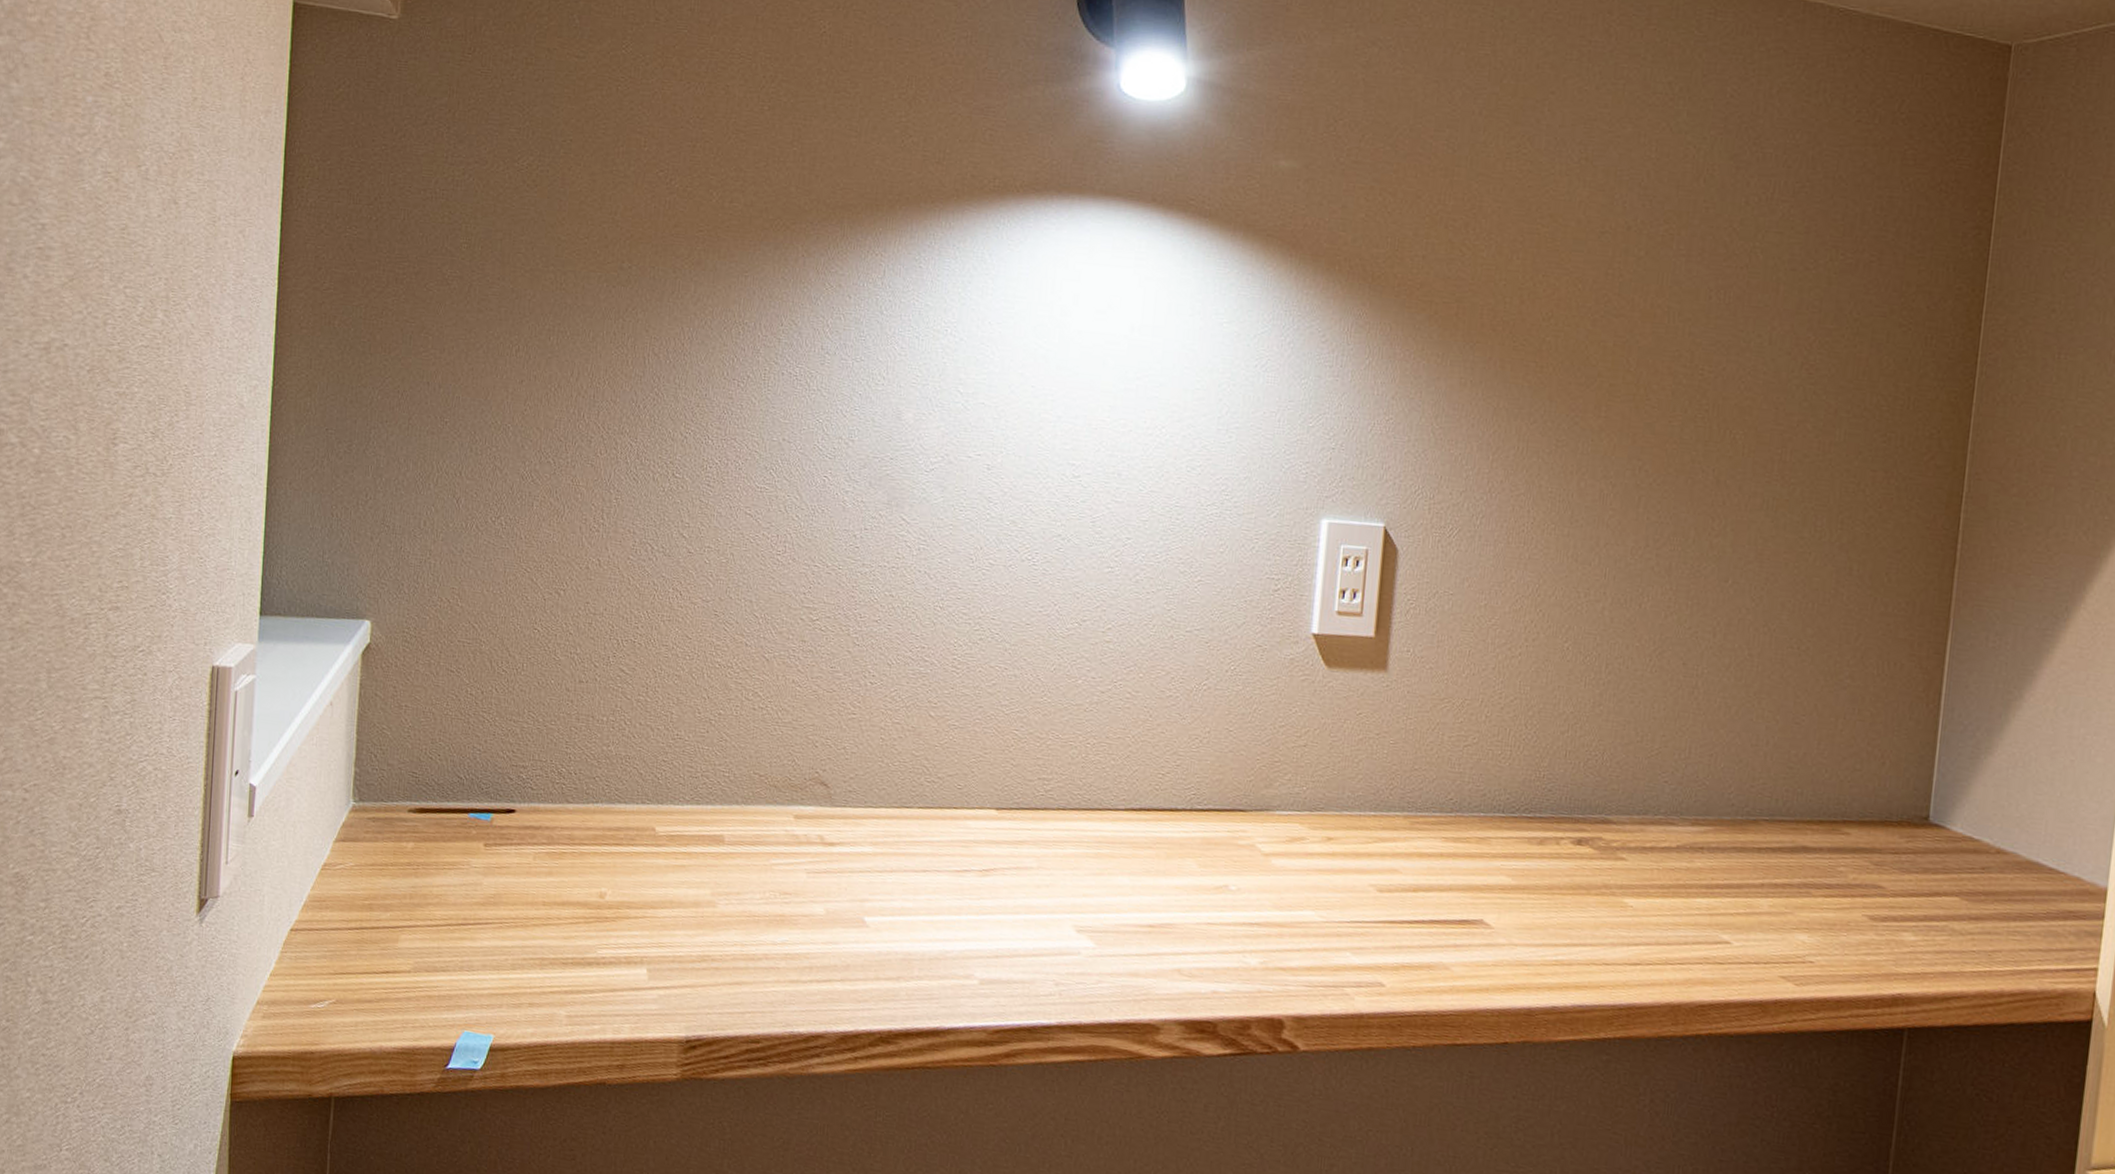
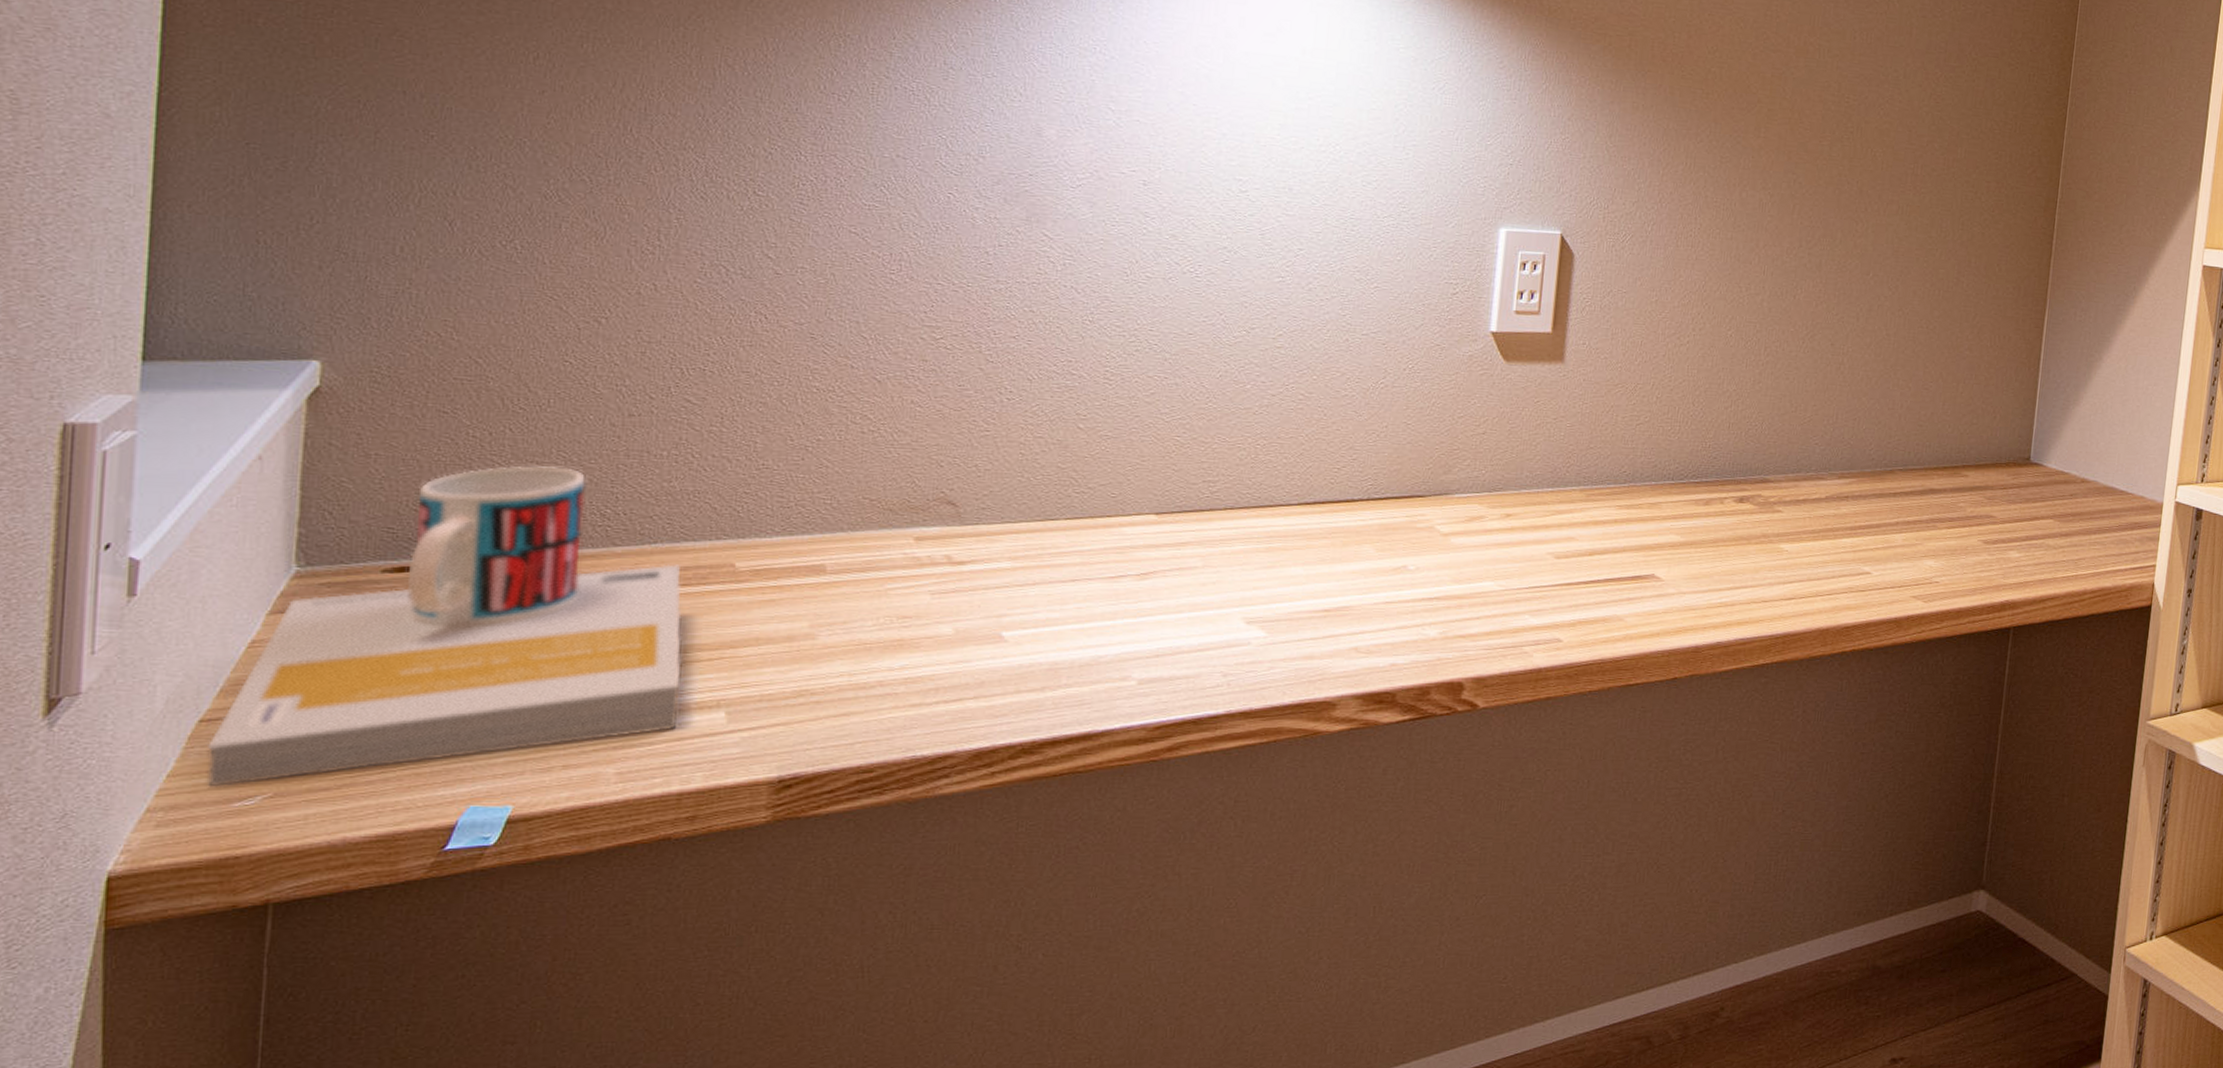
book: none [294,823,616,989] -> present [206,564,682,787]
mug: none [425,723,548,867] -> present [408,465,586,626]

